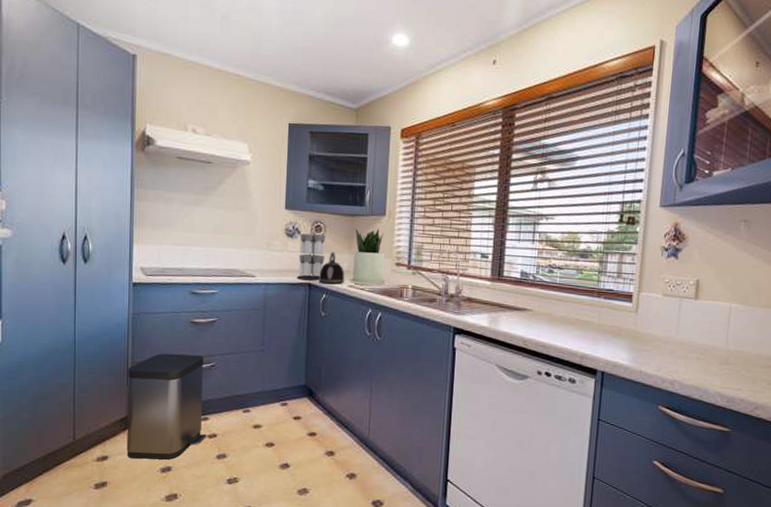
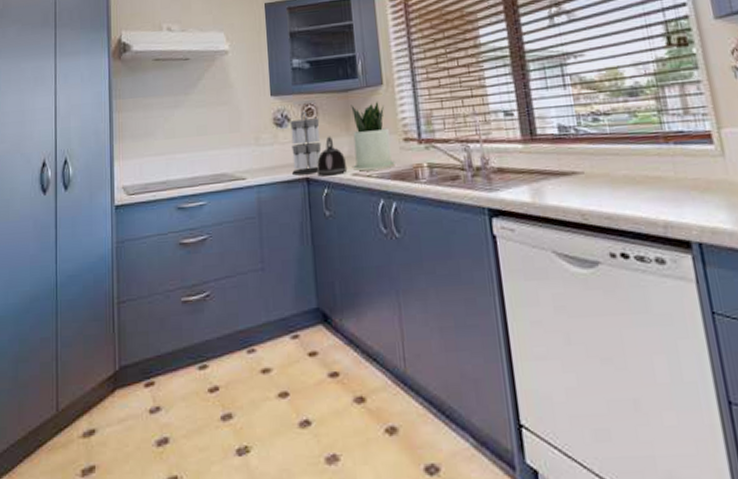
pedal bin: present [126,353,207,460] -> none [114,283,208,430]

